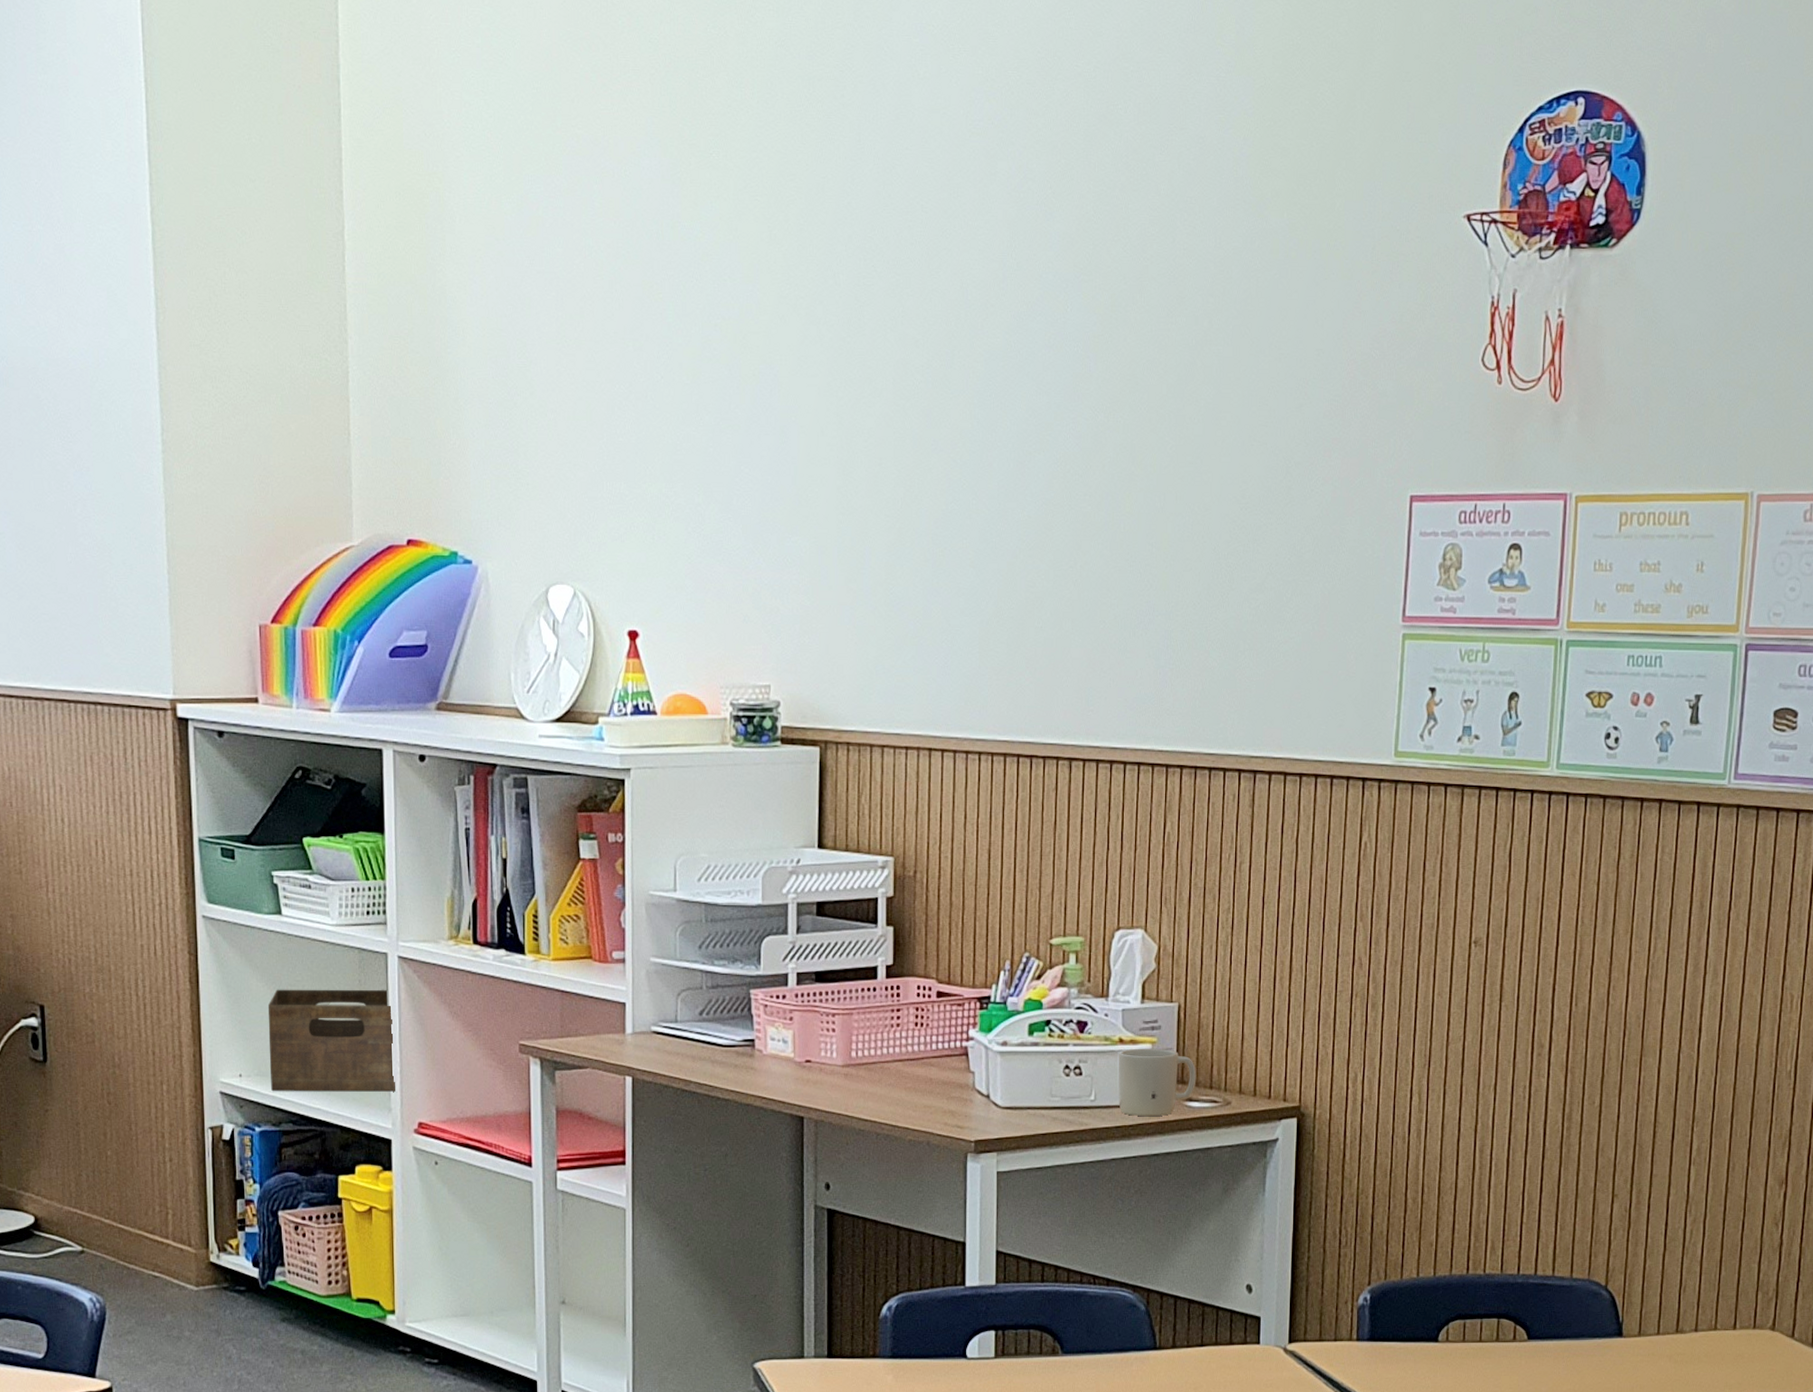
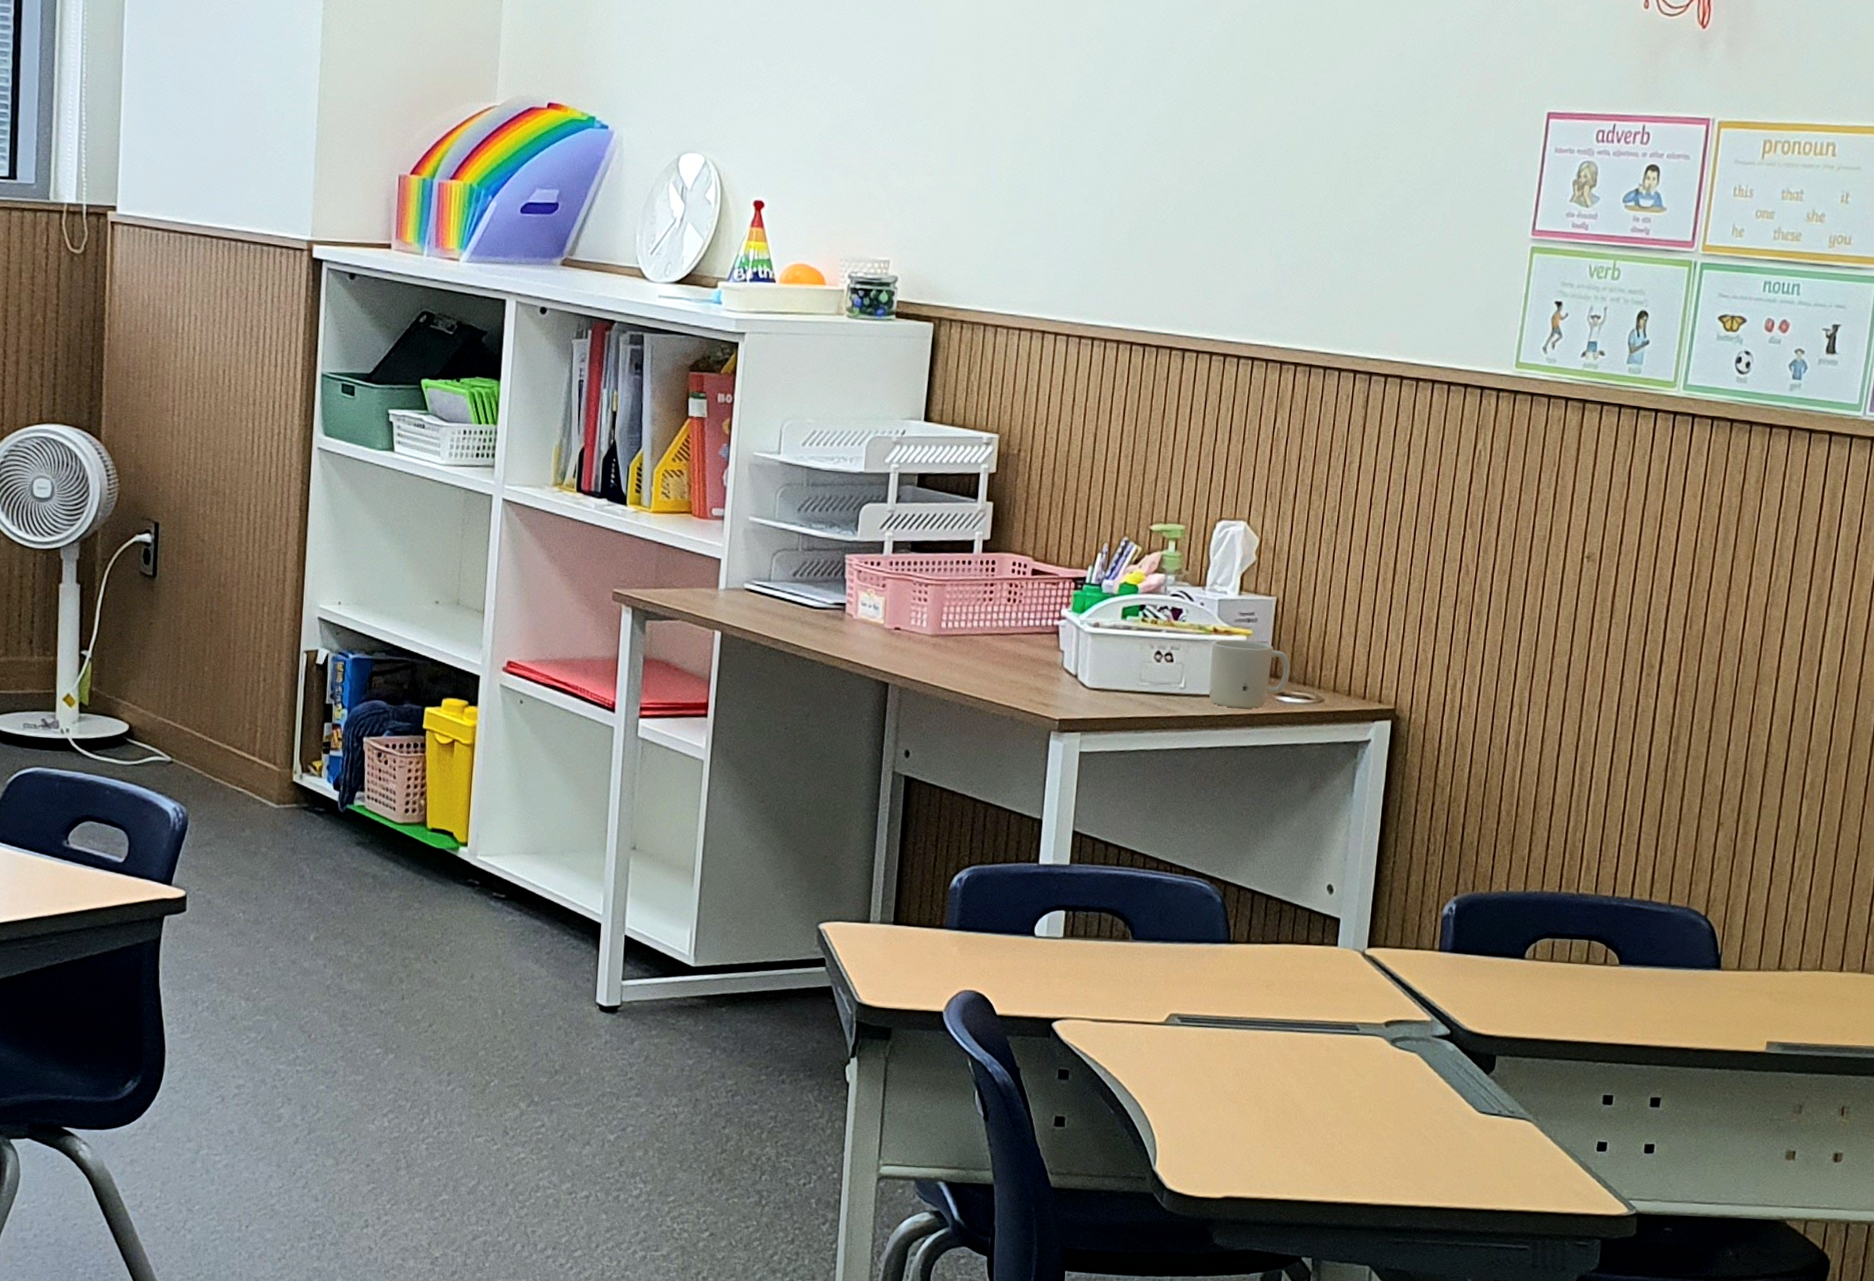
storage basket: present [269,989,395,1092] -> none [368,522,491,629]

